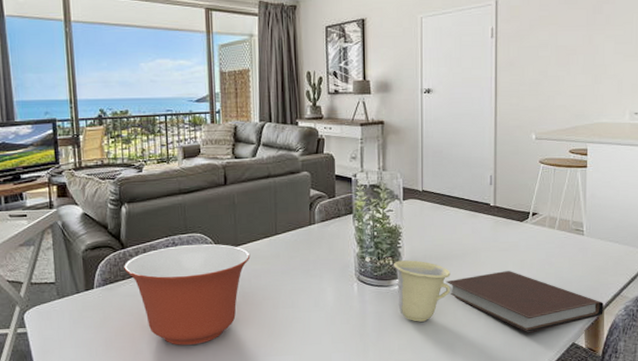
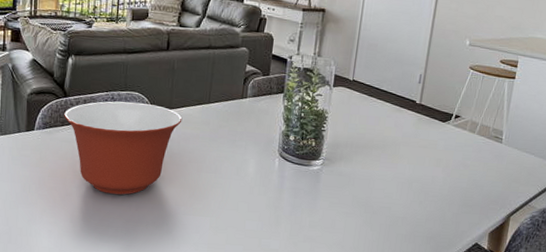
cup: present [393,260,451,322] -> none [314,143,369,204]
notebook: present [446,271,603,333] -> none [363,166,511,228]

